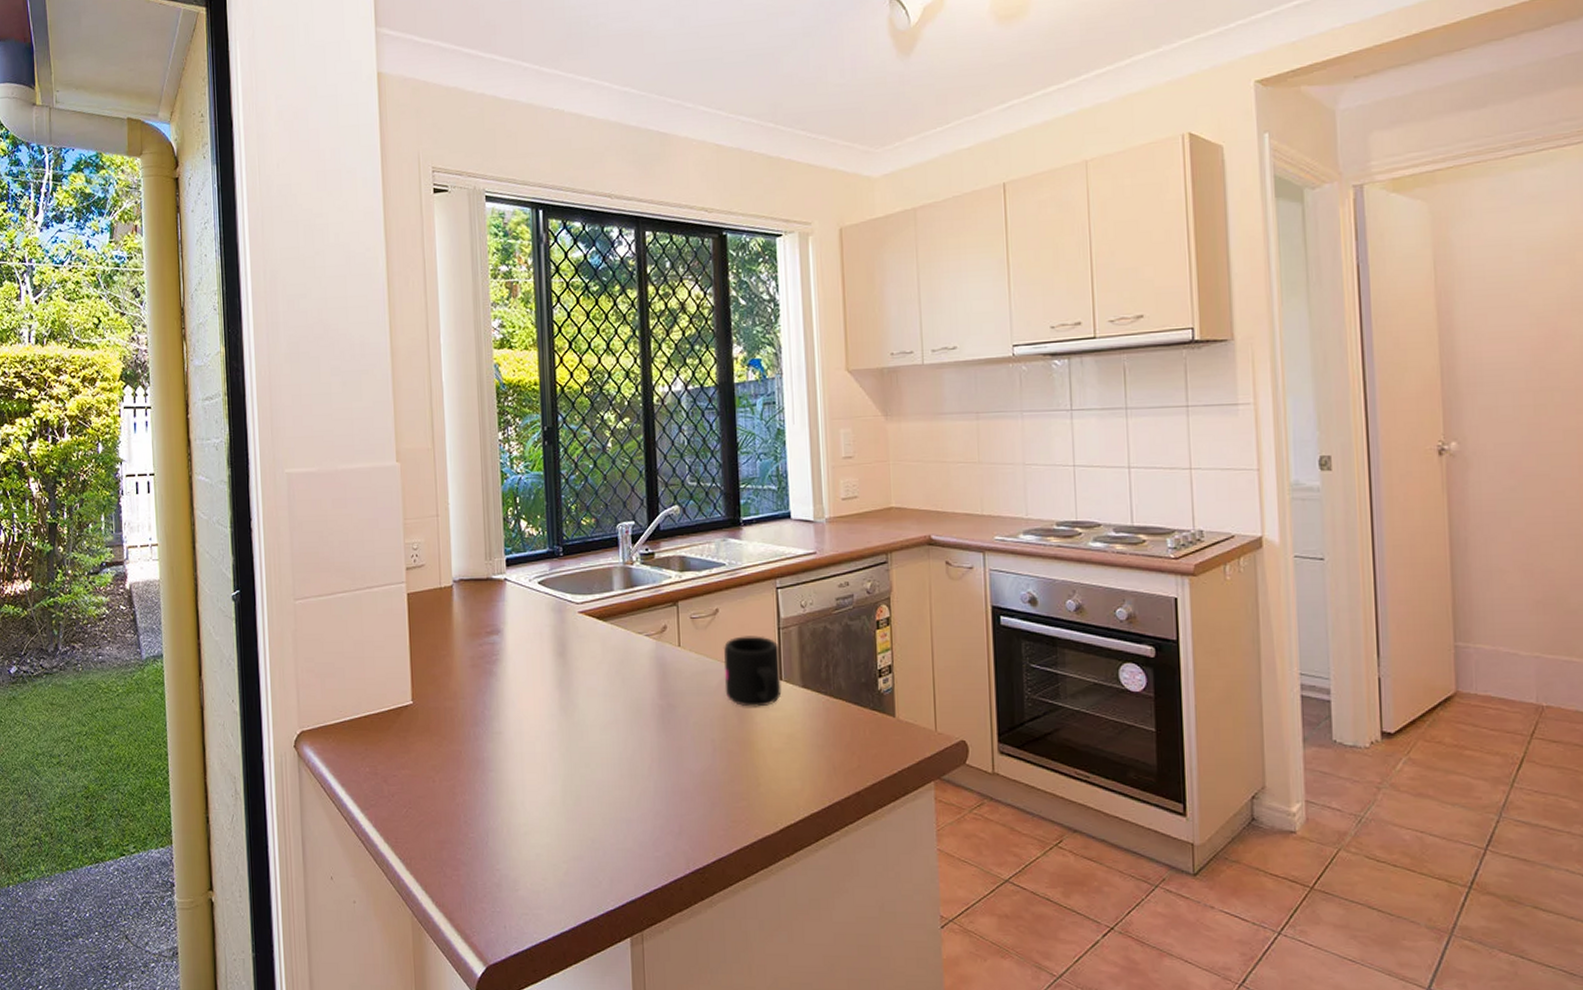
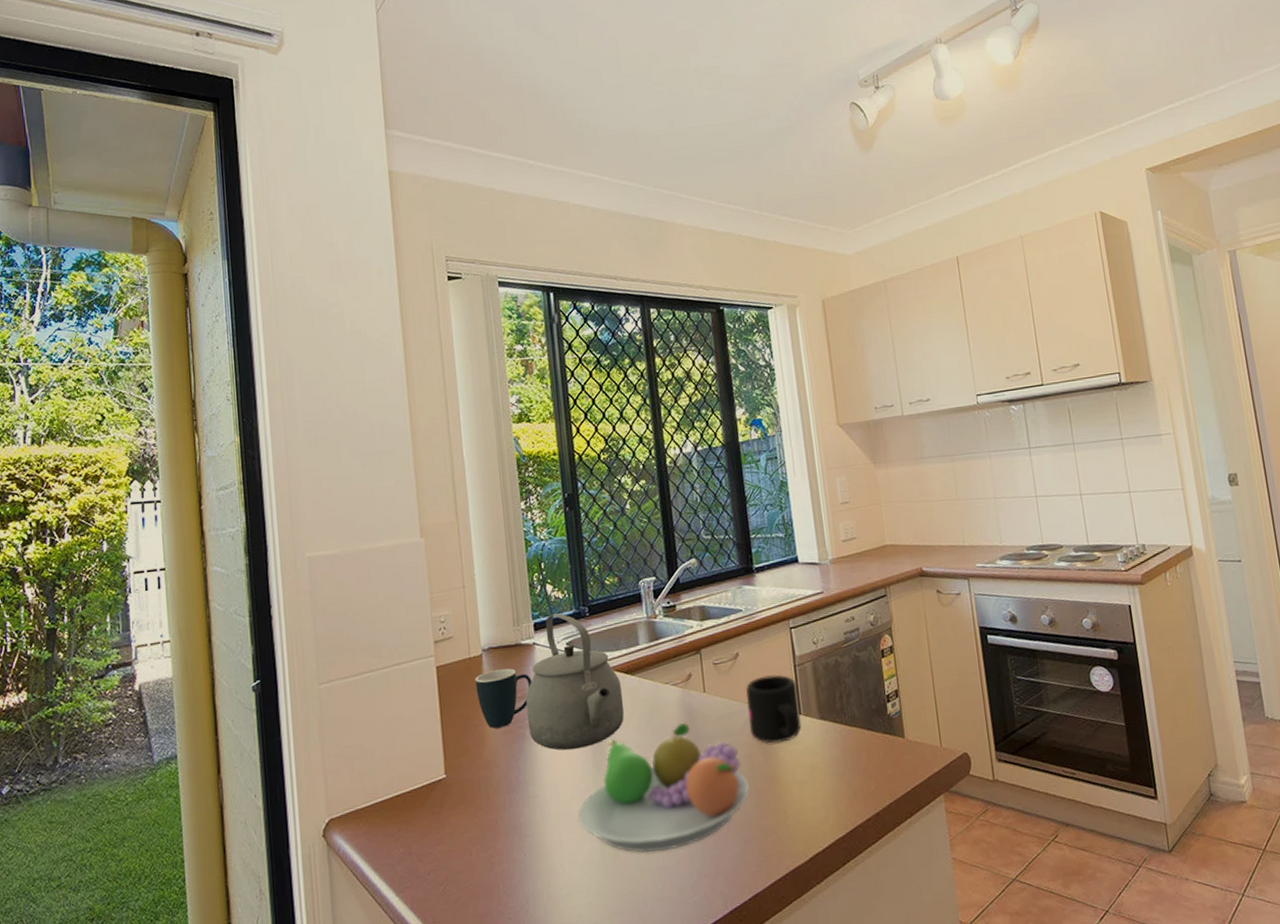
mug: none [445,602,502,661] -> present [475,668,532,729]
tea kettle: none [494,551,594,691] -> present [525,613,624,751]
fruit bowl: none [540,676,721,803] -> present [577,723,750,853]

